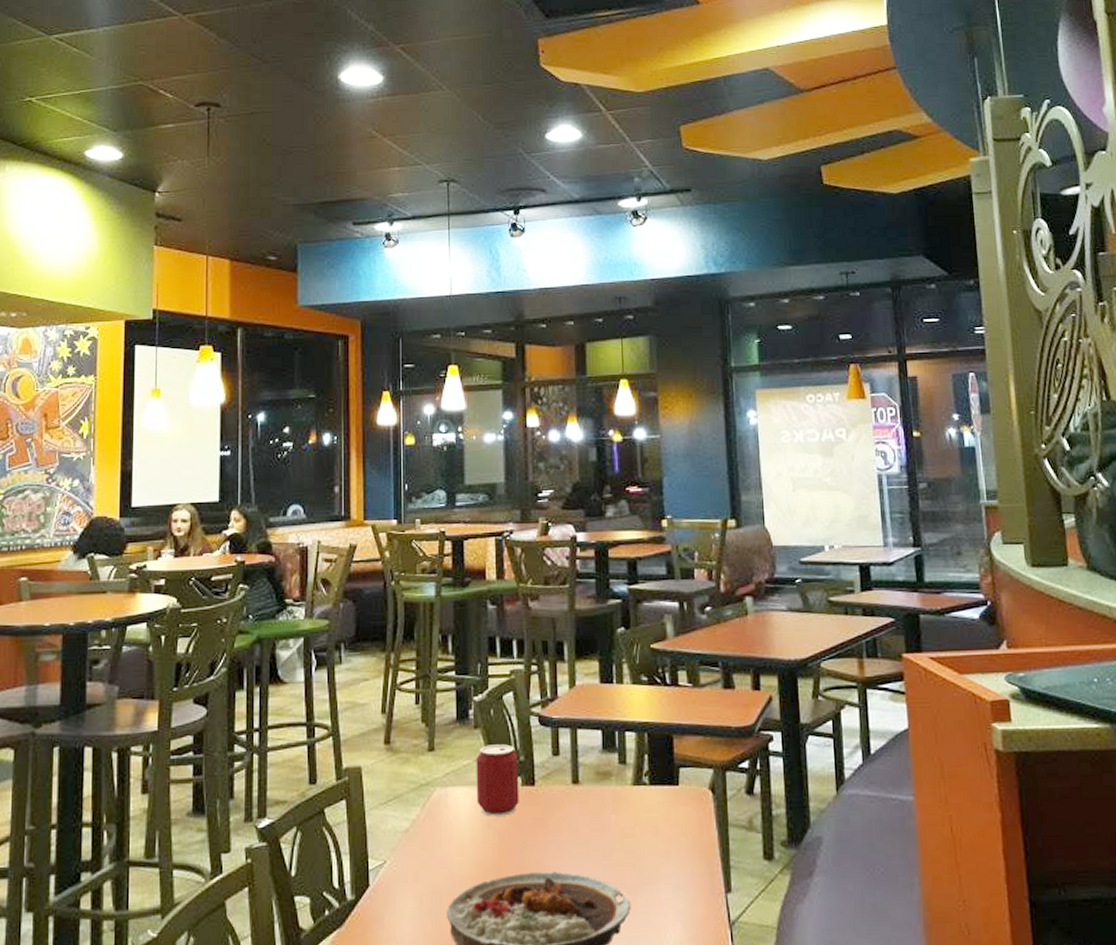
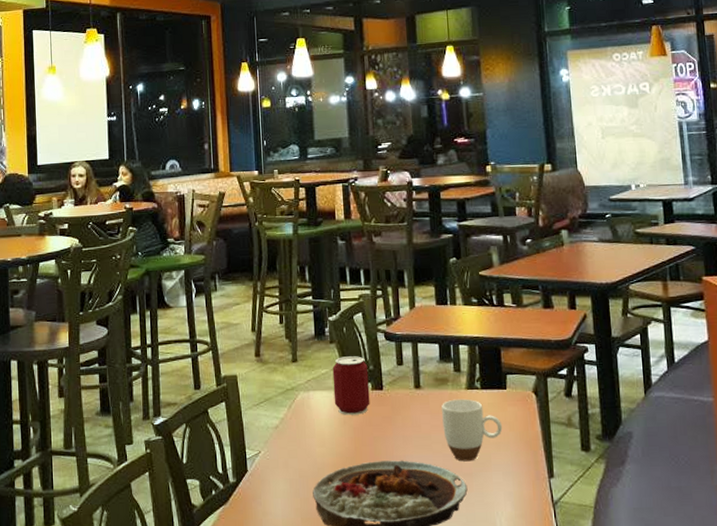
mug: none [603,796,674,873] -> present [442,398,503,462]

